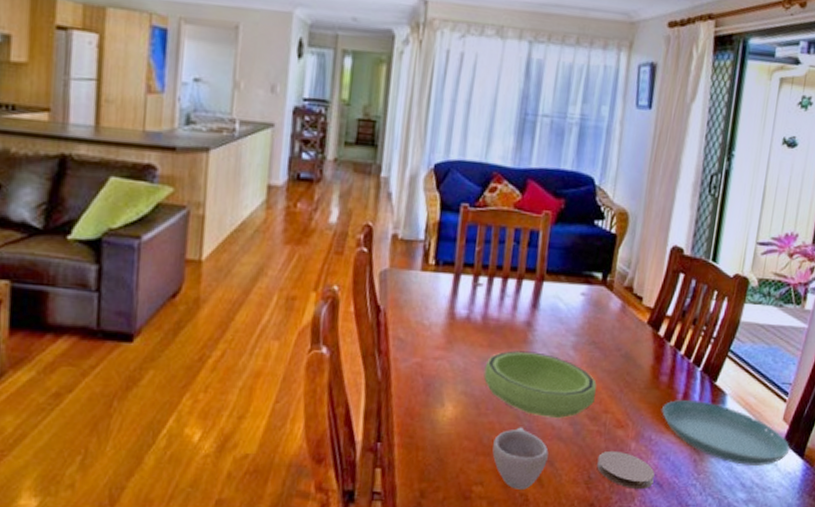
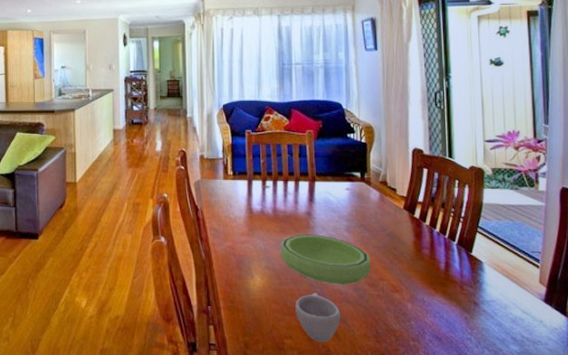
coaster: present [597,450,655,489] -> none [382,310,433,342]
saucer: present [662,400,790,466] -> none [429,268,552,322]

